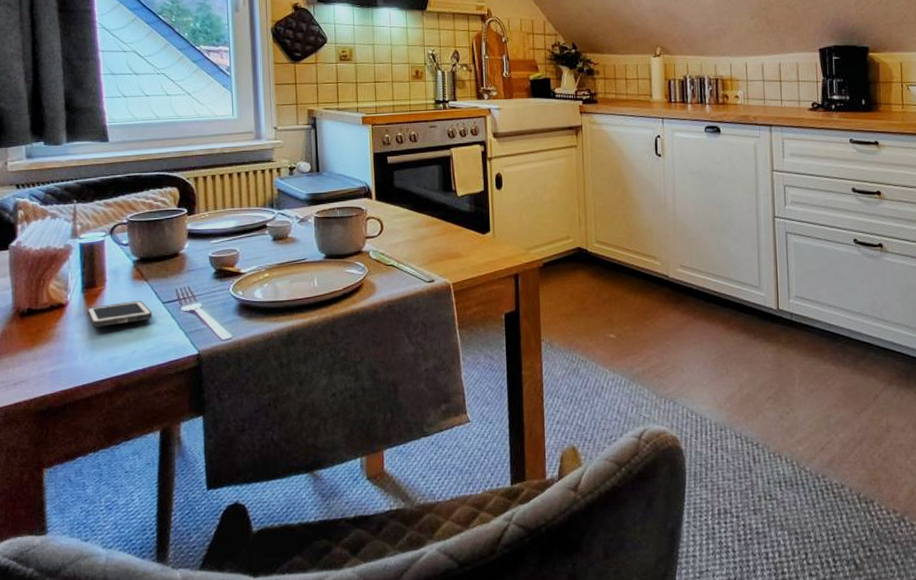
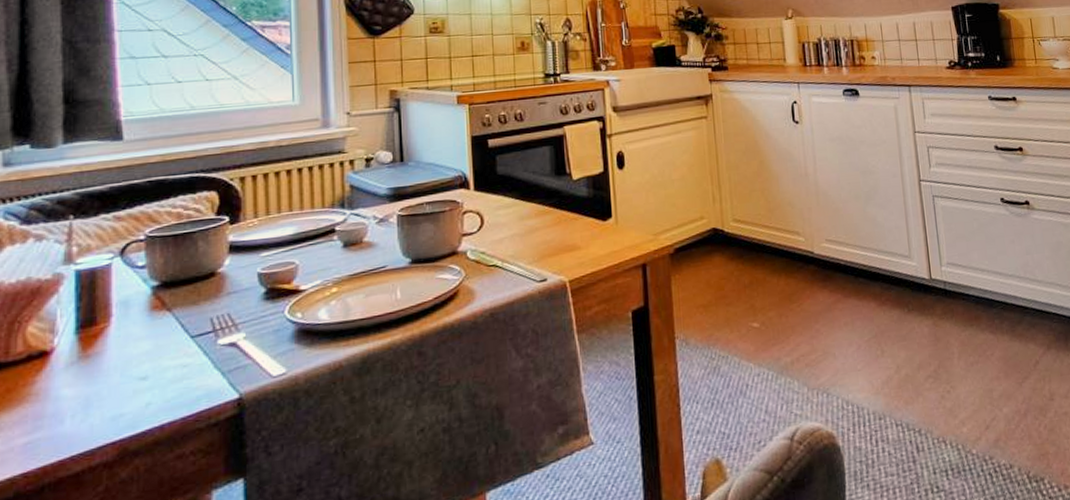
cell phone: present [87,301,153,327] -> none [82,337,177,378]

